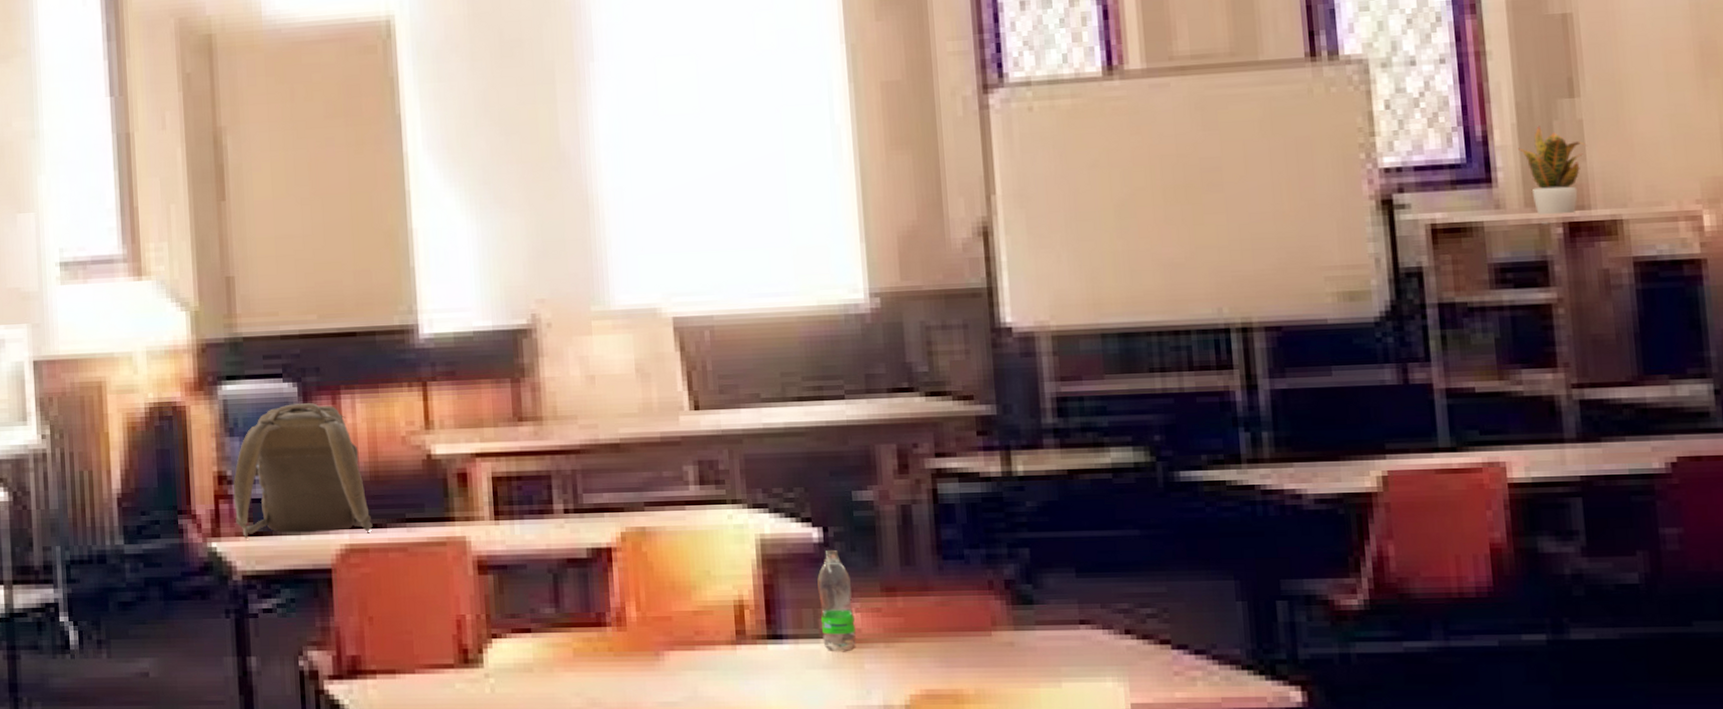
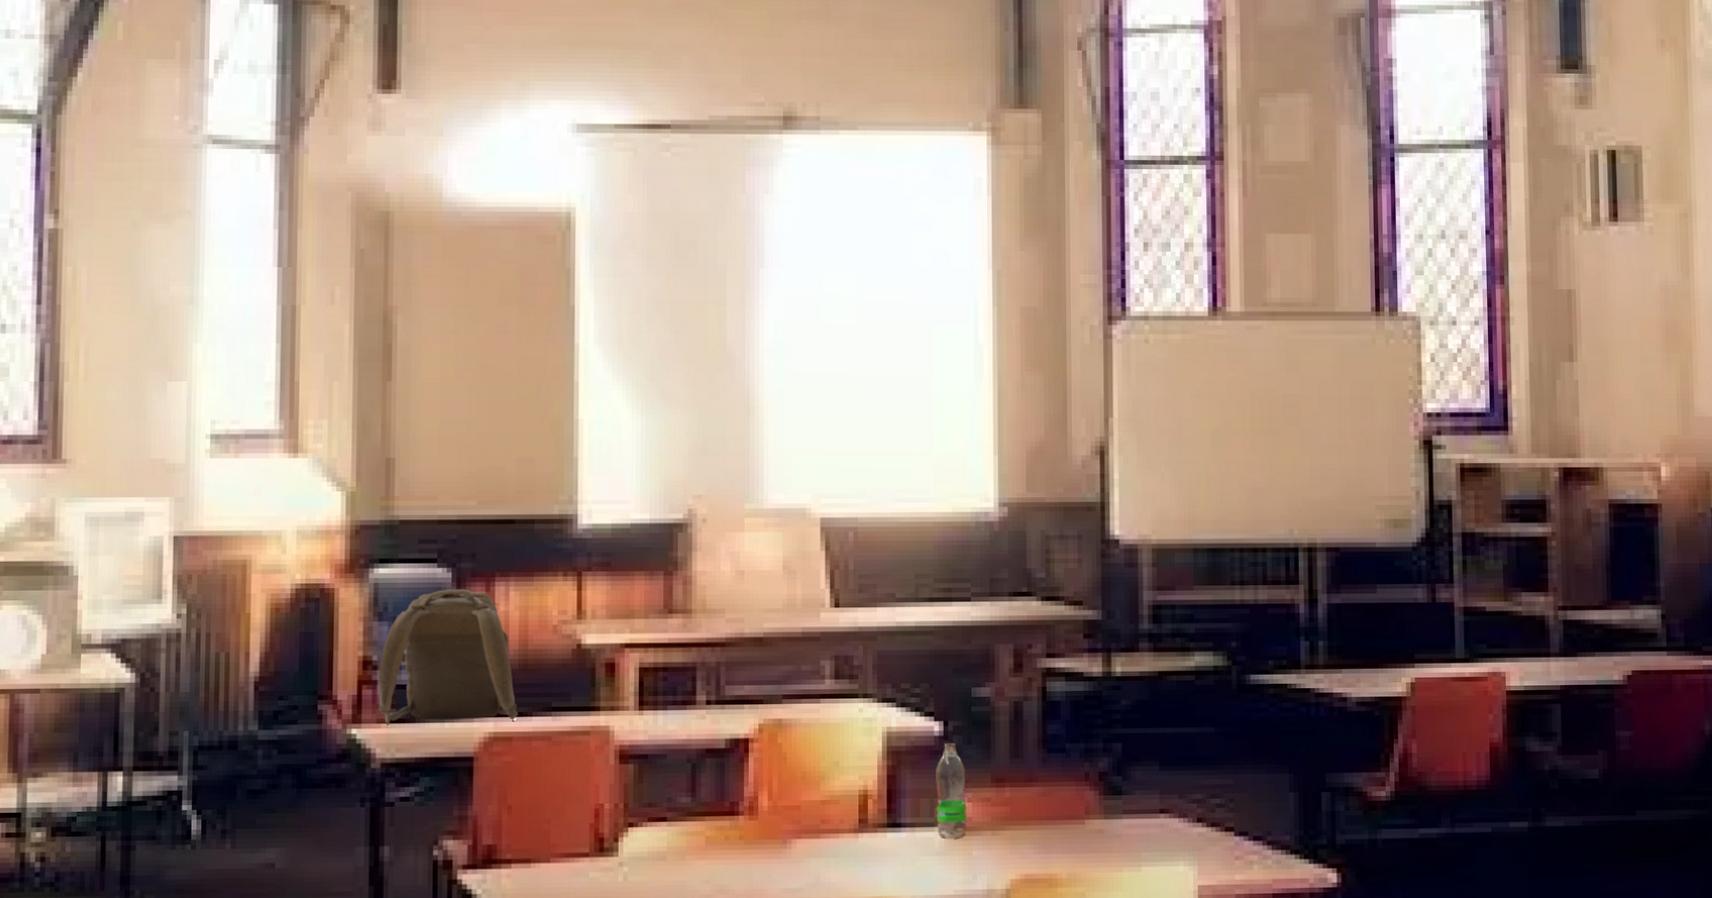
potted plant: present [1518,125,1587,225] -> none [1529,384,1580,469]

